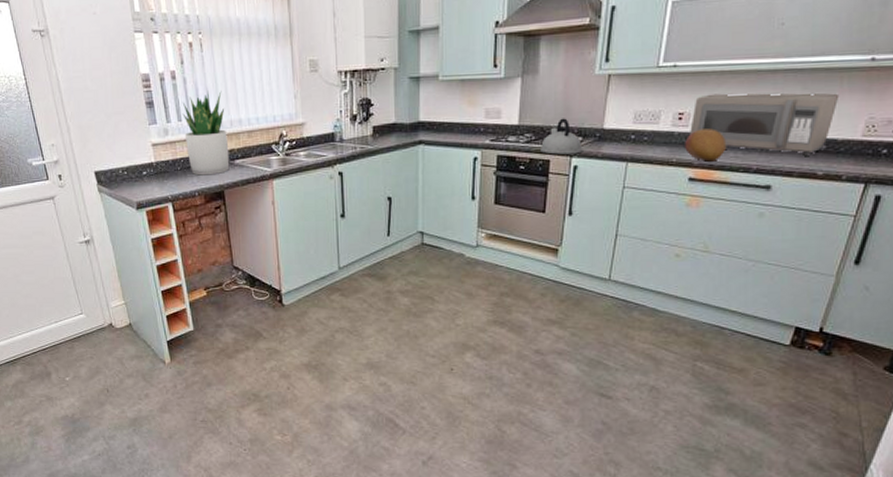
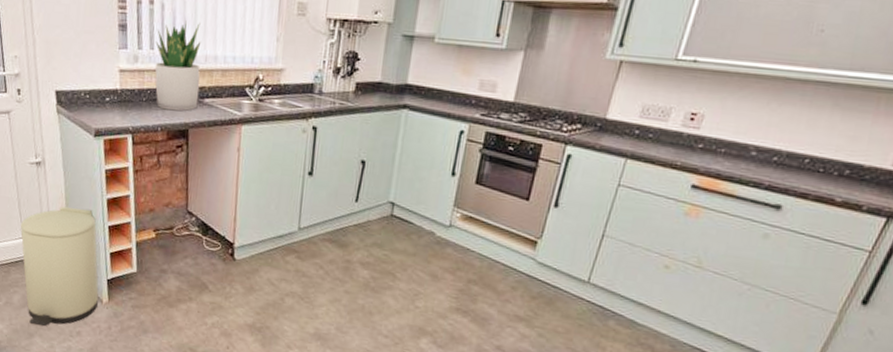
pedal bin: none [77,279,161,394] -> present [20,207,99,327]
kettle: present [539,118,582,155] -> none [532,101,580,142]
fruit: present [685,129,725,162] -> none [692,133,739,171]
microwave: present [690,93,838,156] -> none [700,97,872,179]

